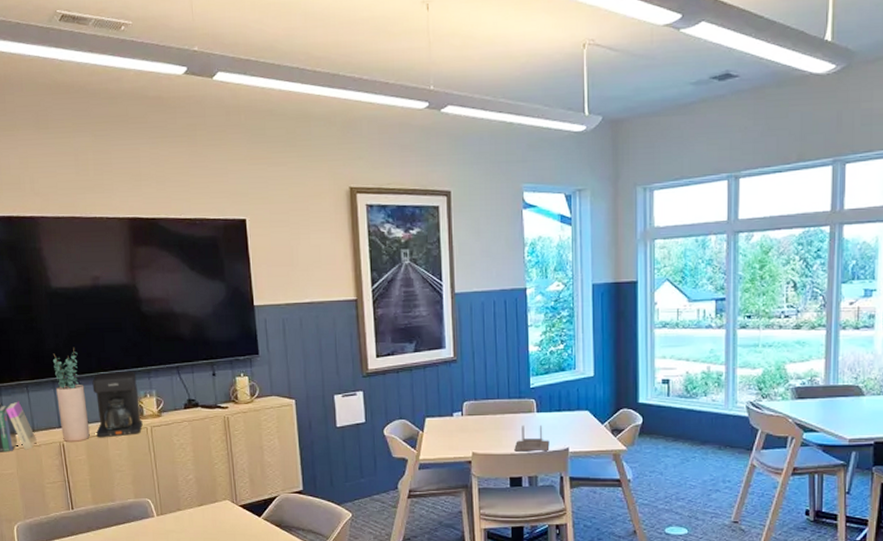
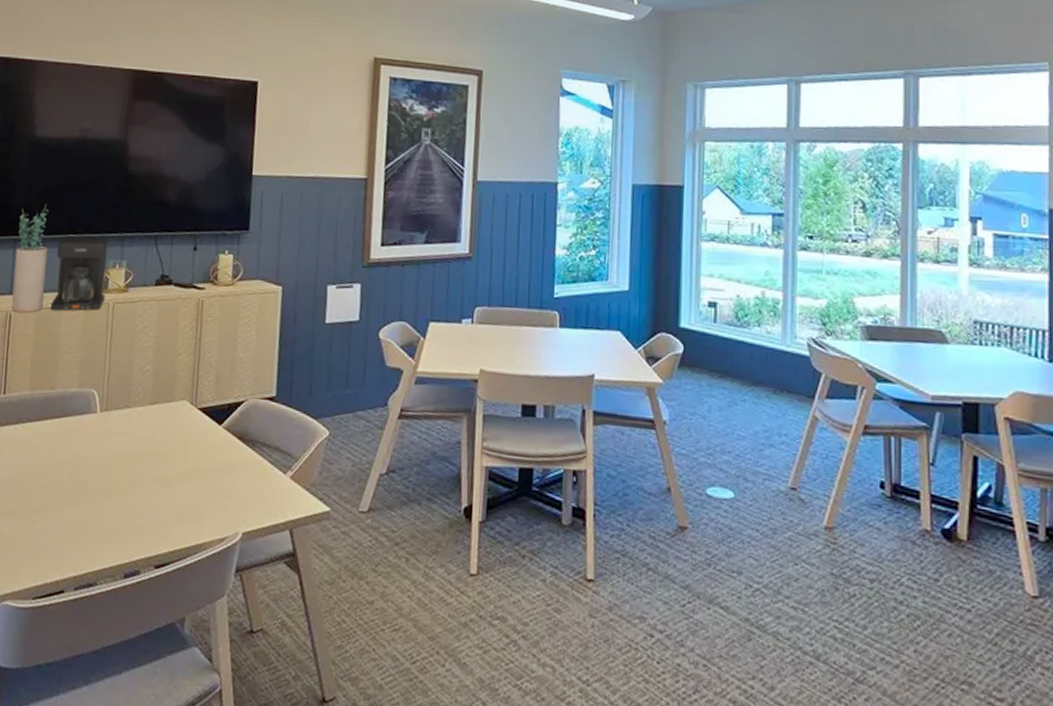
napkin holder: present [514,424,550,452] -> none [530,342,572,377]

